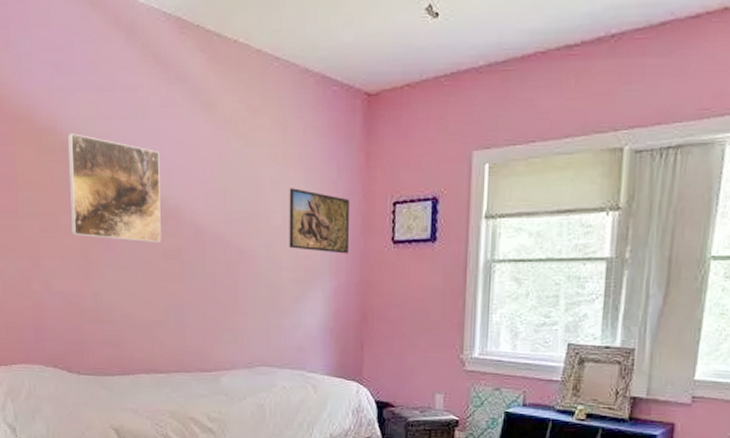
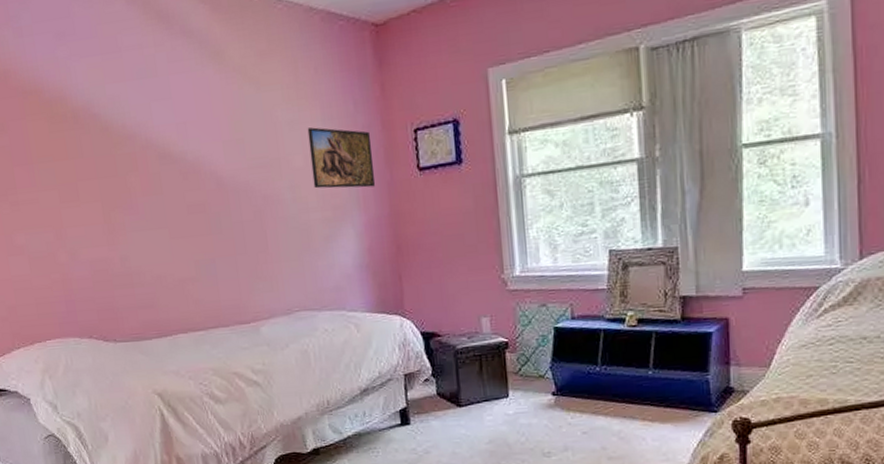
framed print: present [68,133,161,244] -> none [78,99,184,203]

